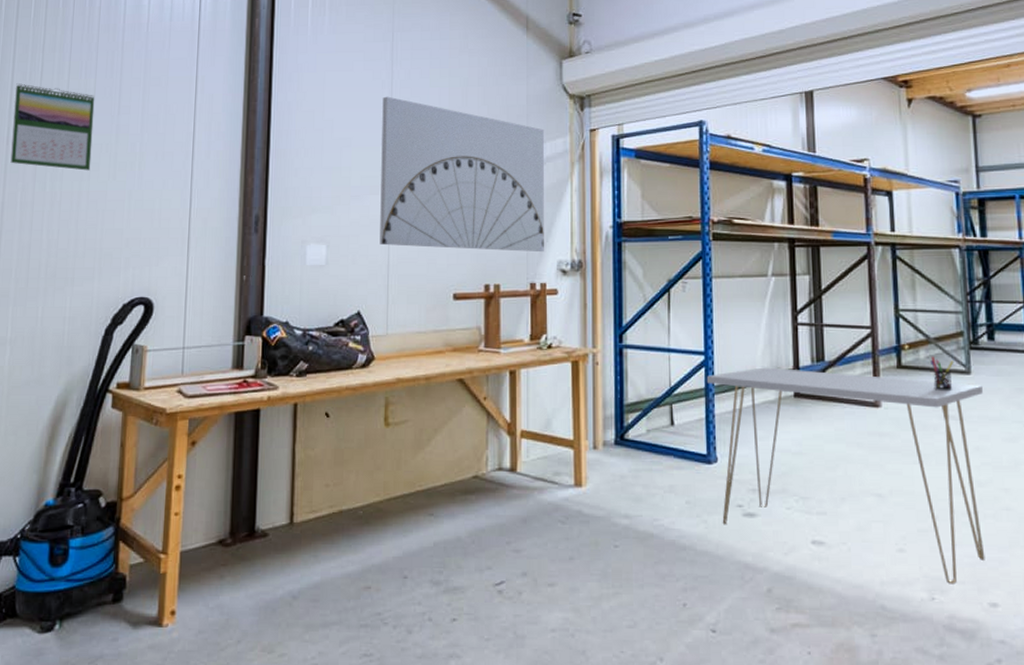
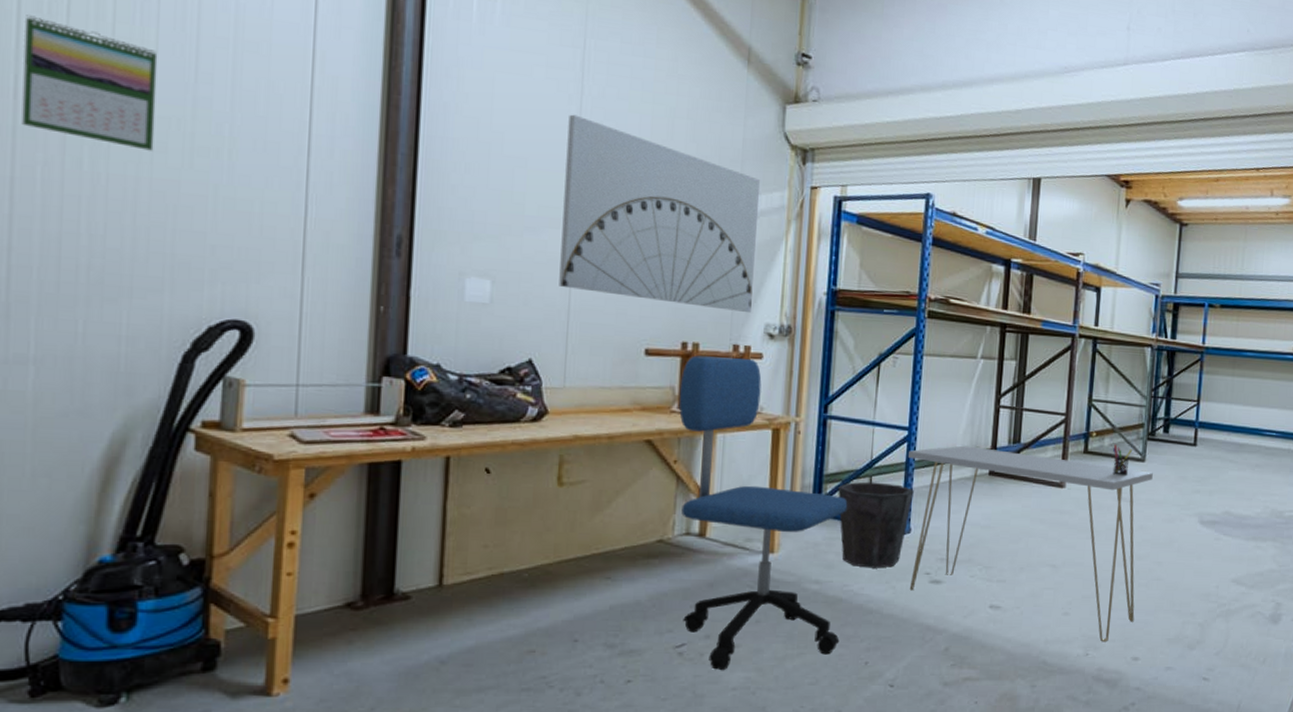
office chair: none [485,295,655,611] -> present [678,355,848,671]
waste bin: none [640,410,717,501] -> present [838,481,914,568]

